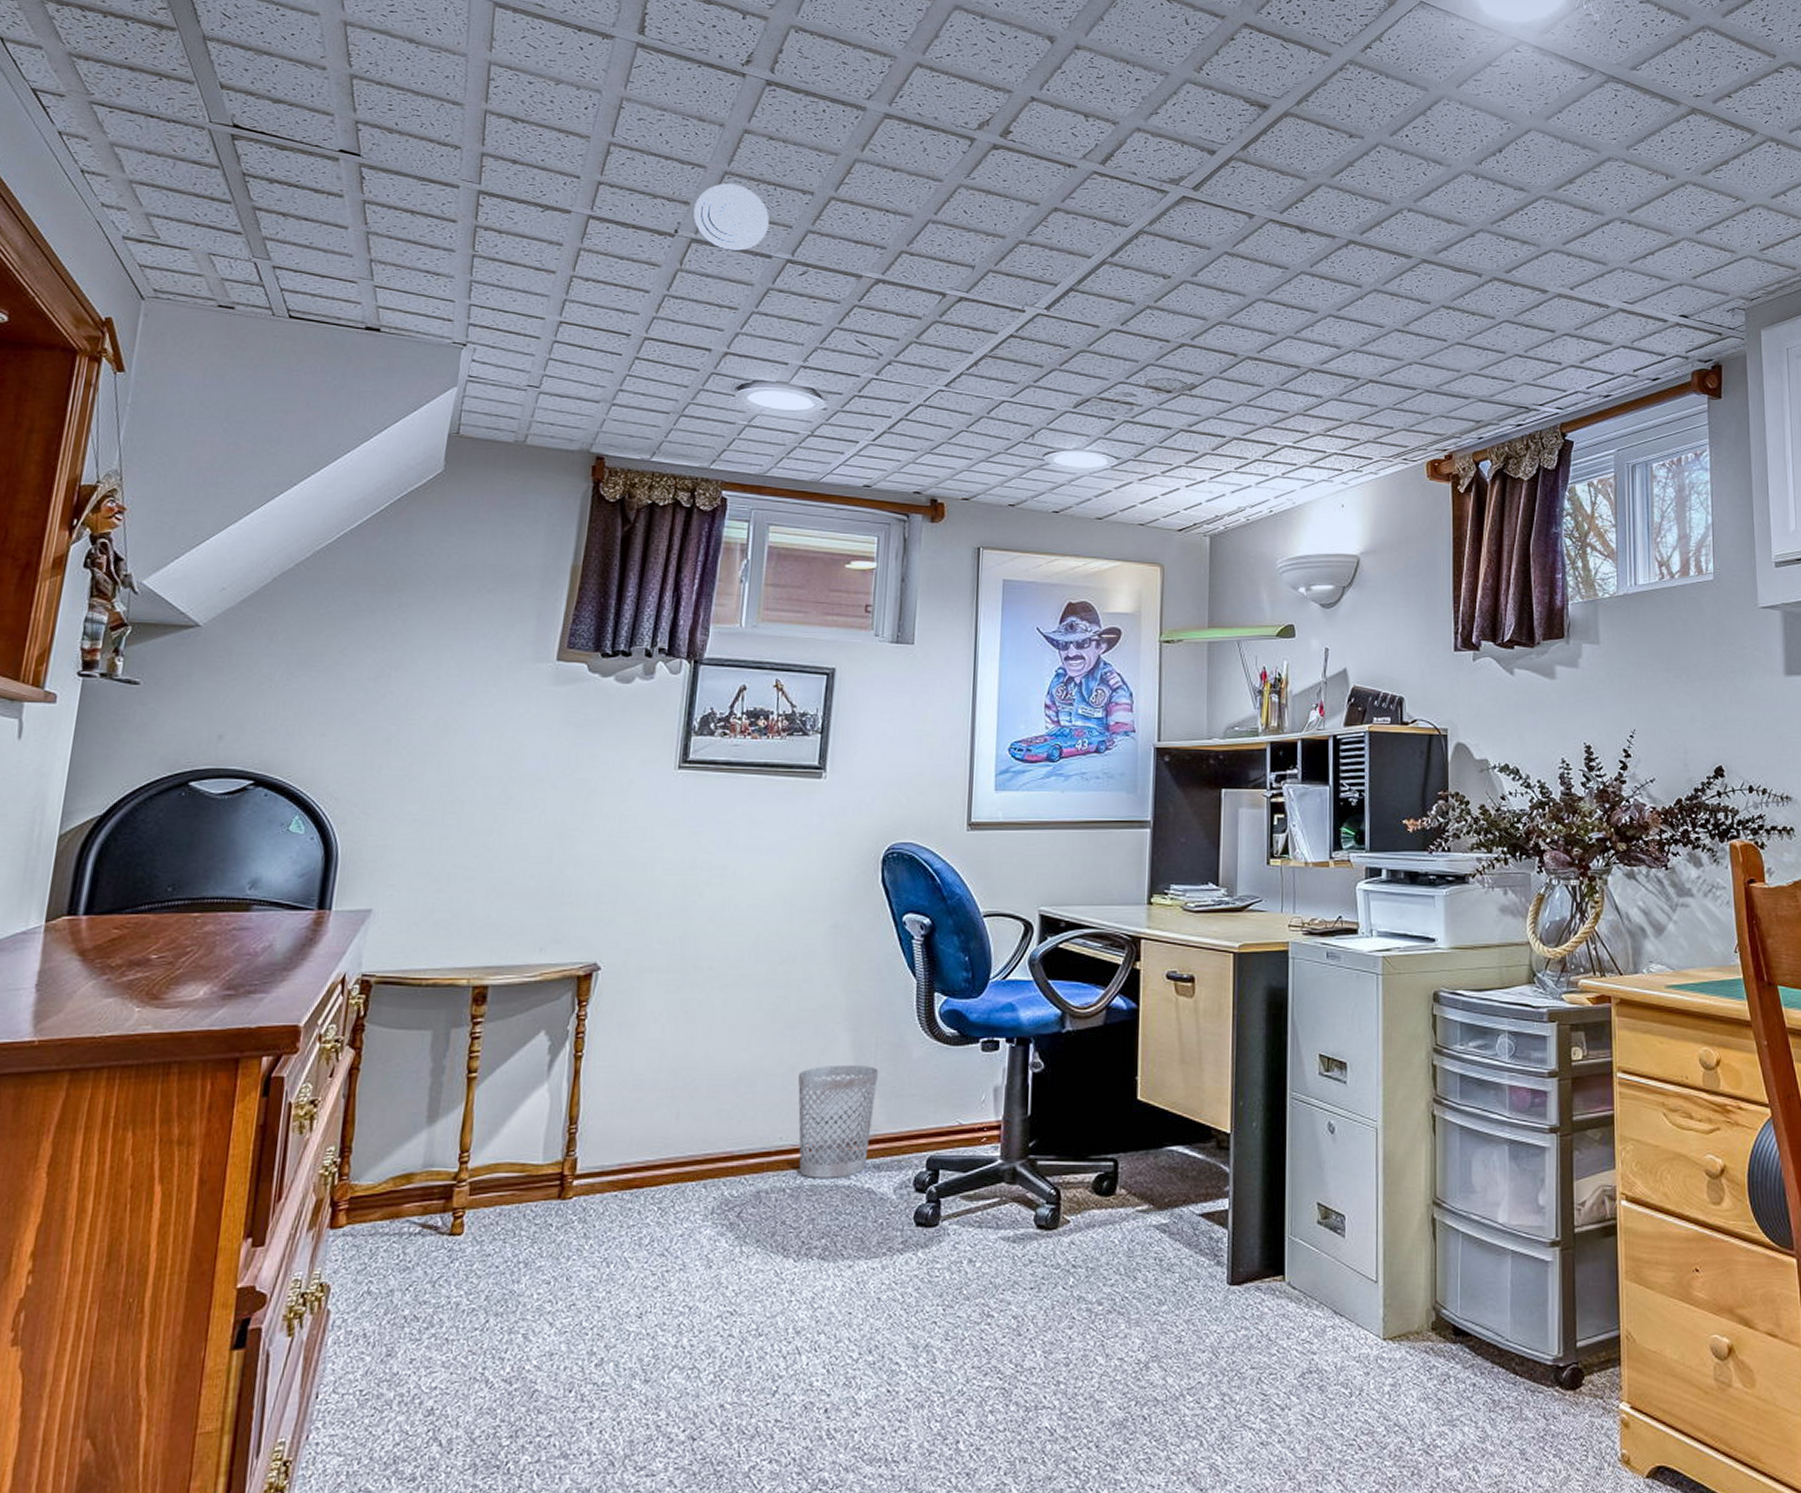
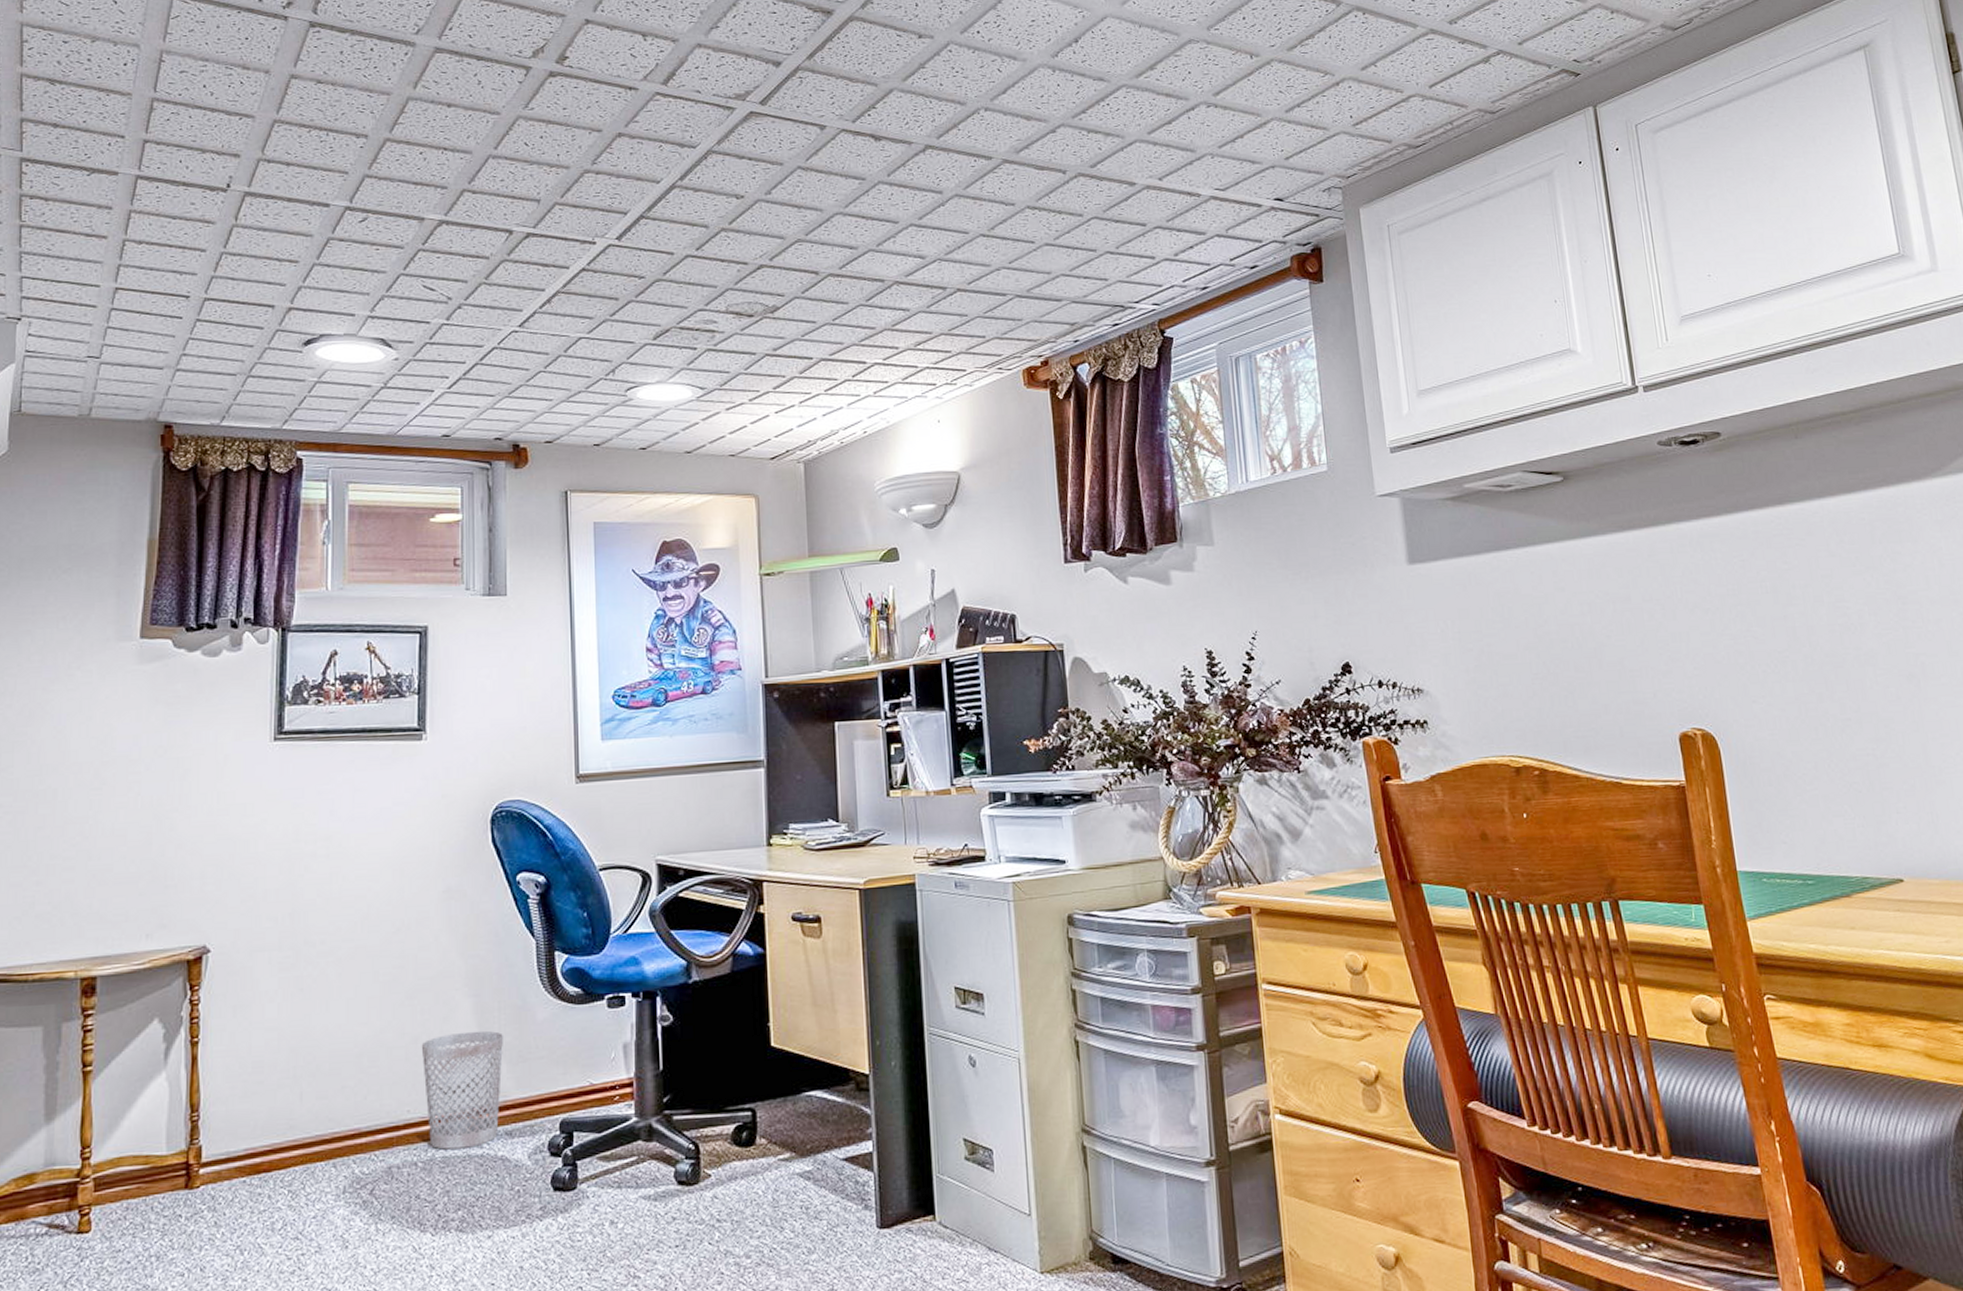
smoke detector: present [693,183,769,251] -> none [245,132,324,202]

